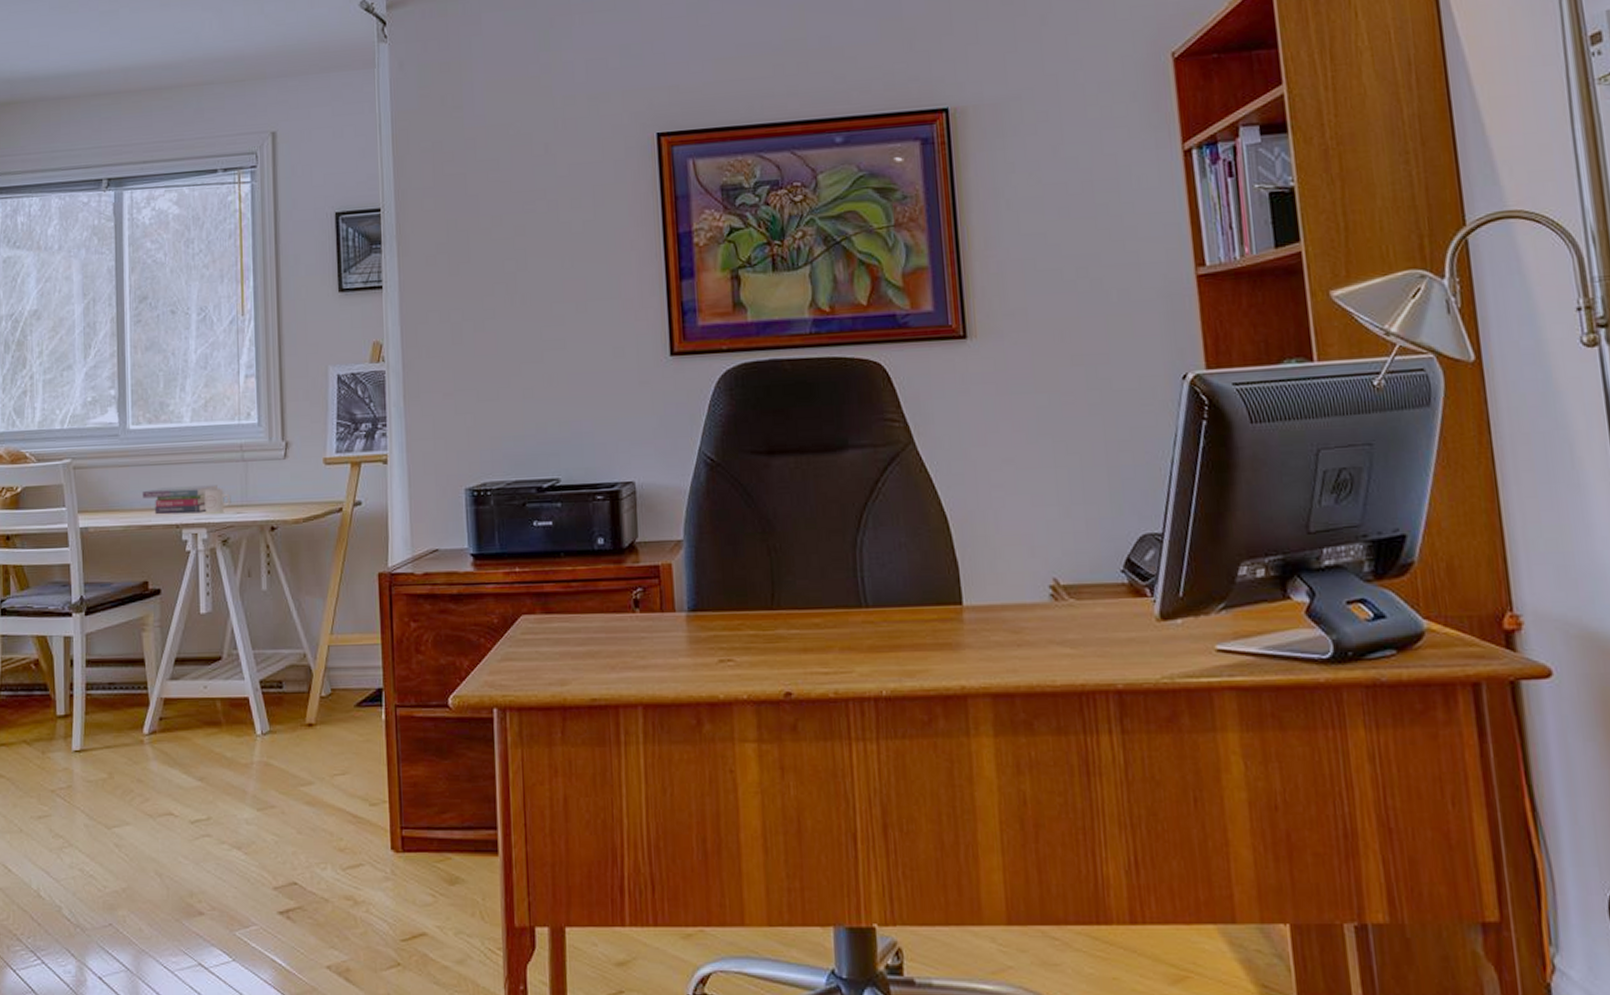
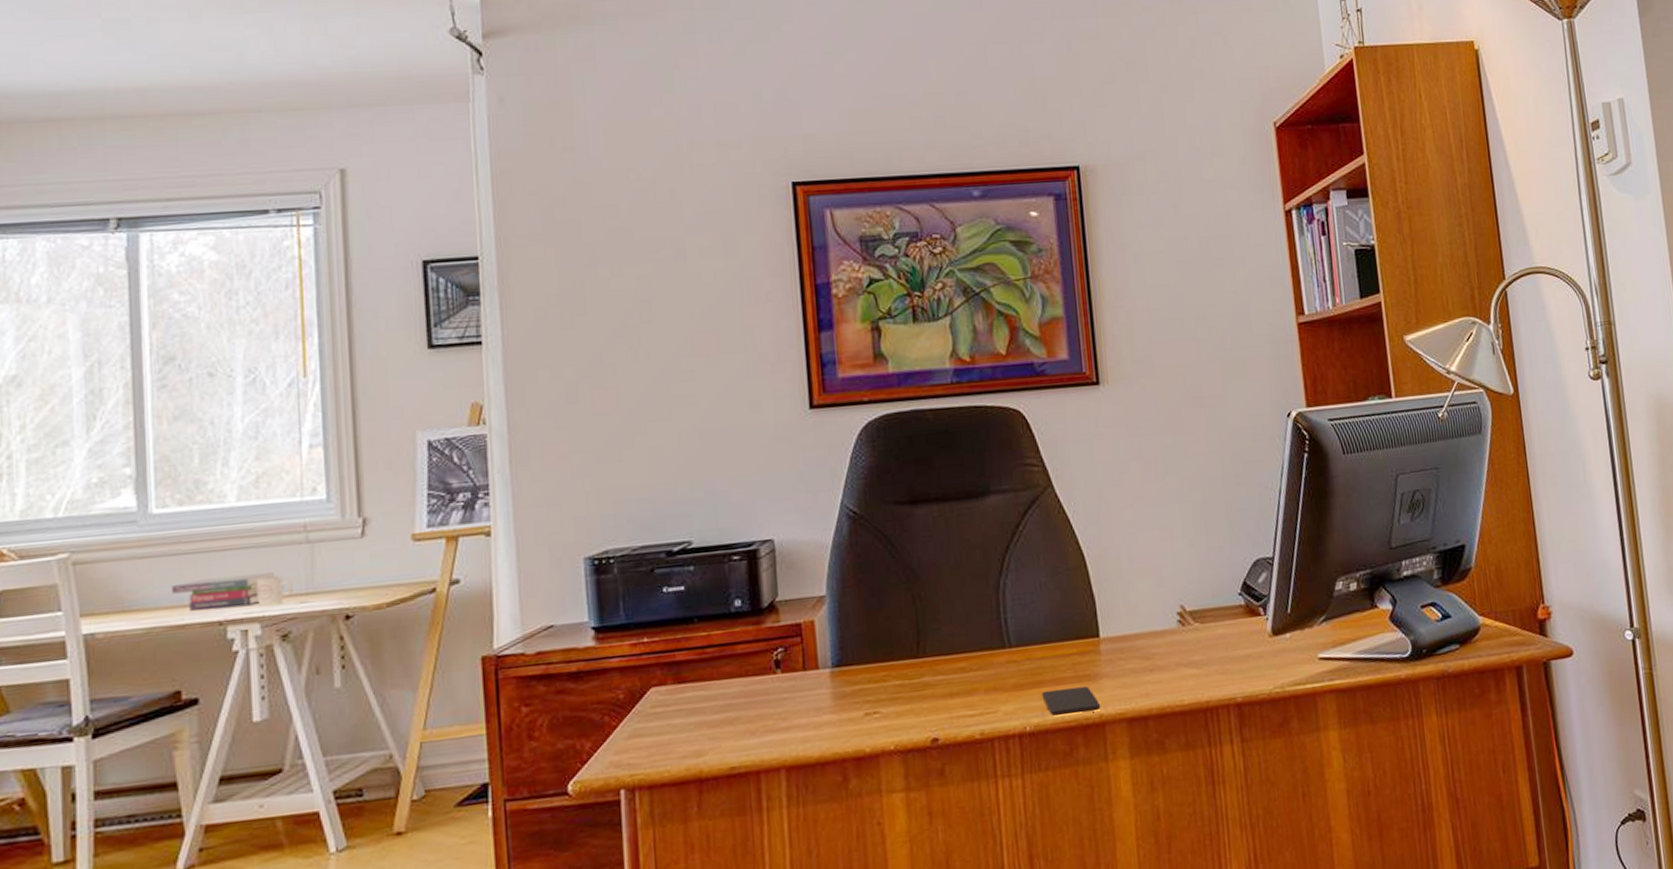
smartphone: none [899,655,963,684] -> present [1041,686,1101,717]

